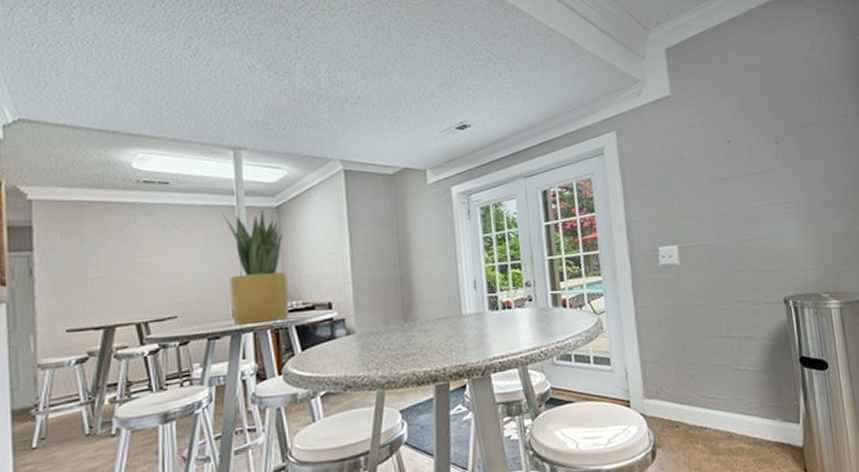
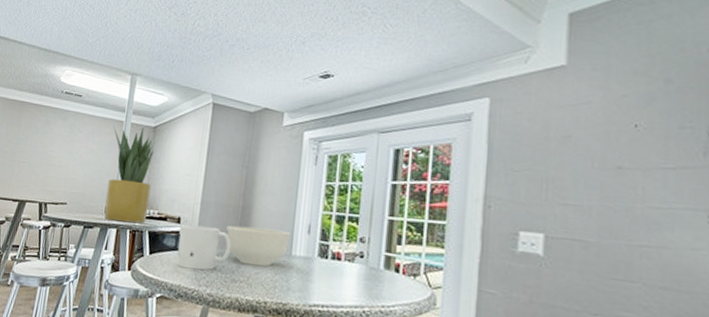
mug: none [333,304,397,356] -> present [177,224,232,271]
bowl: none [387,292,458,336] -> present [226,225,291,267]

